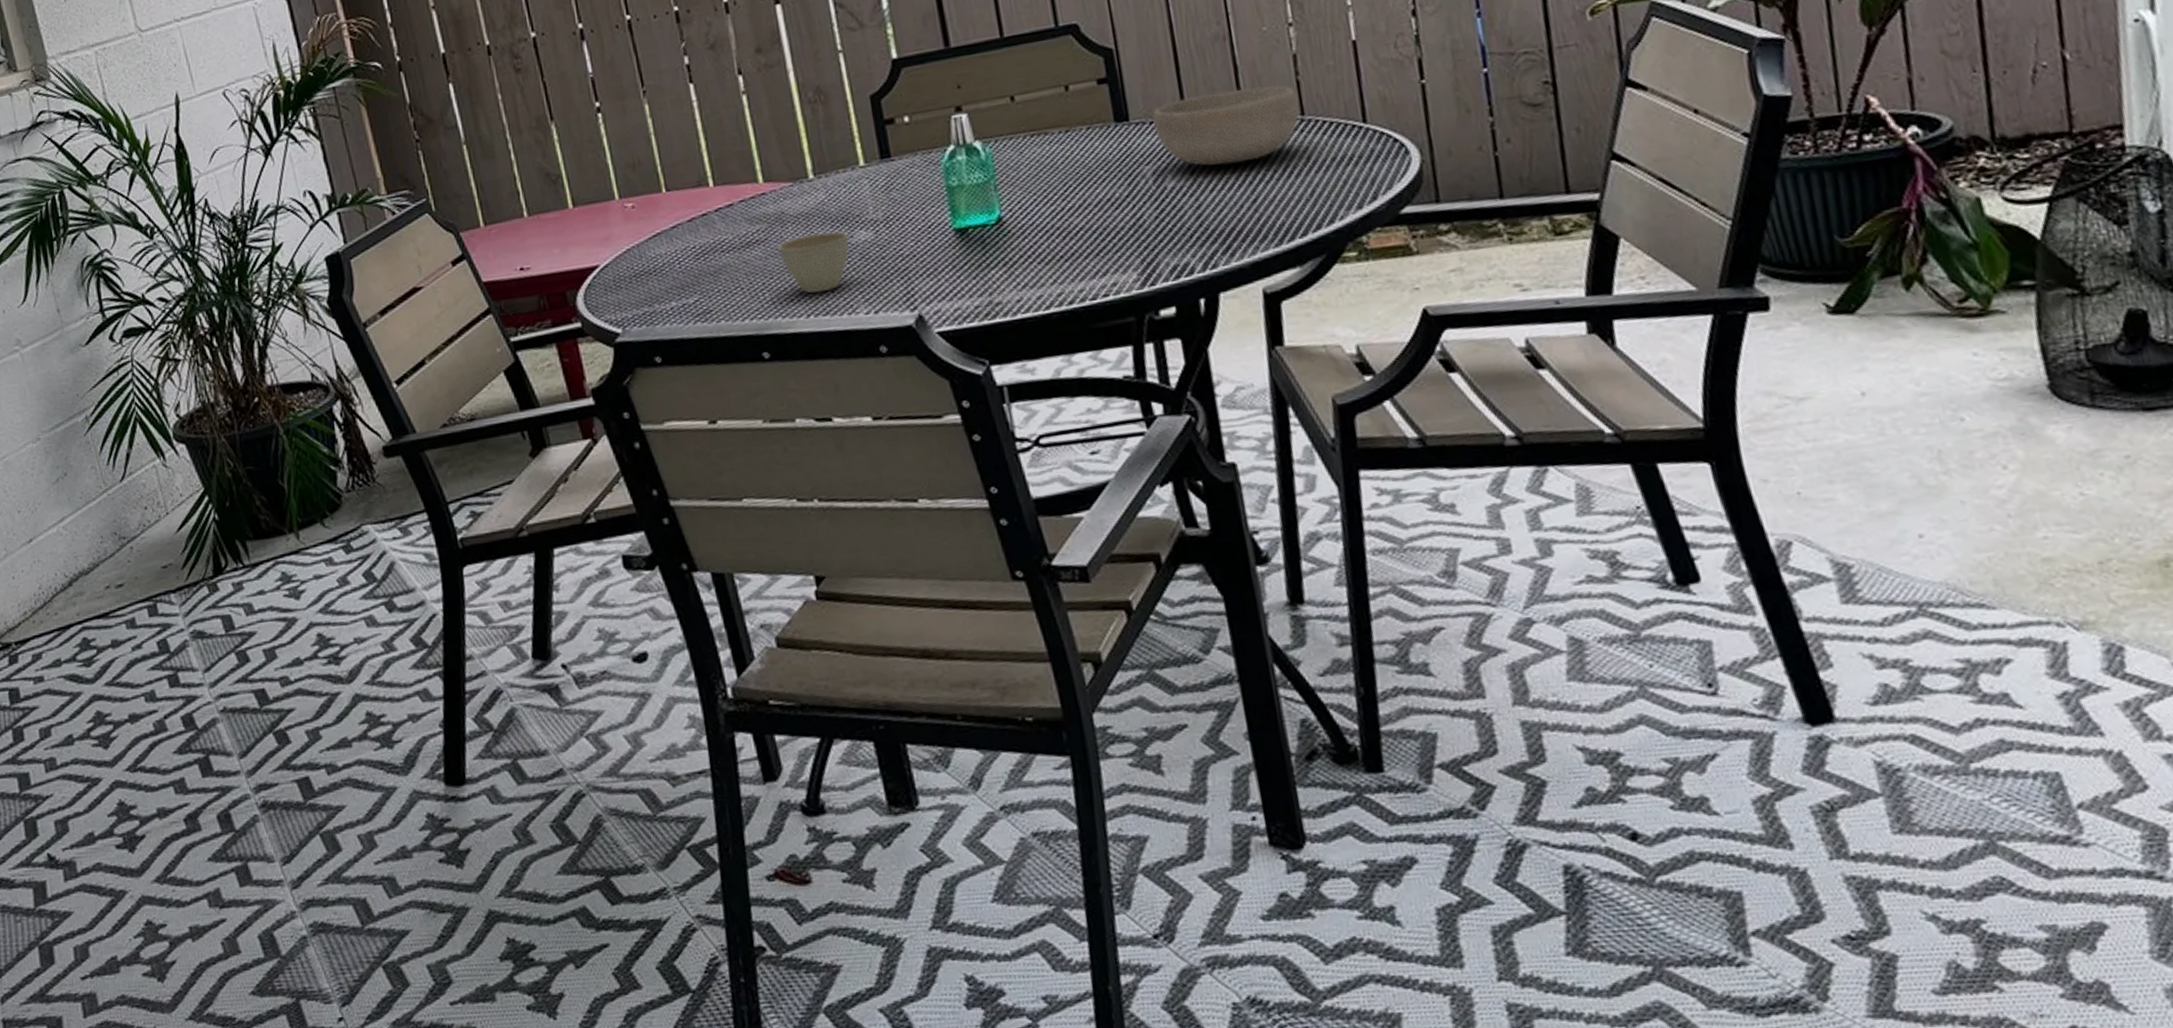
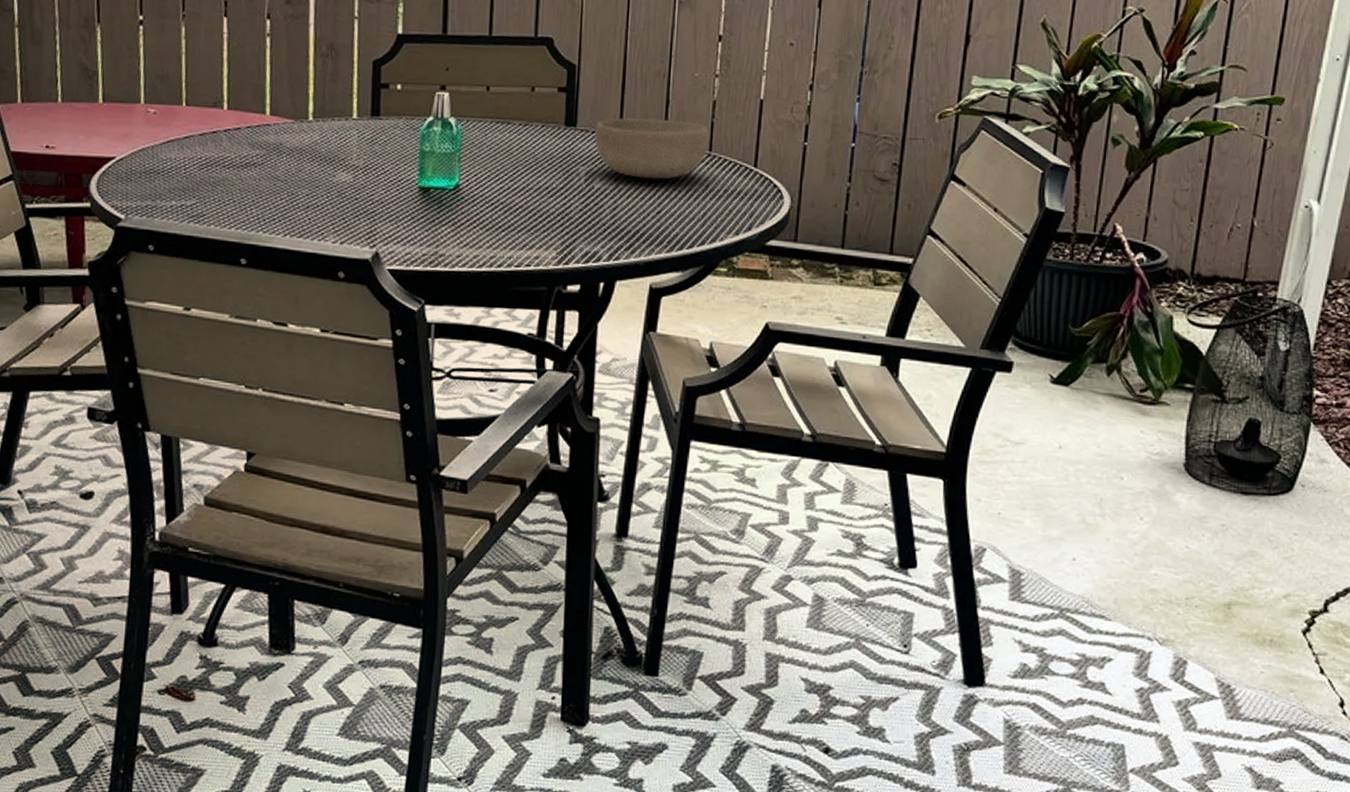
cup: present [777,231,849,294] -> none [271,167,331,218]

